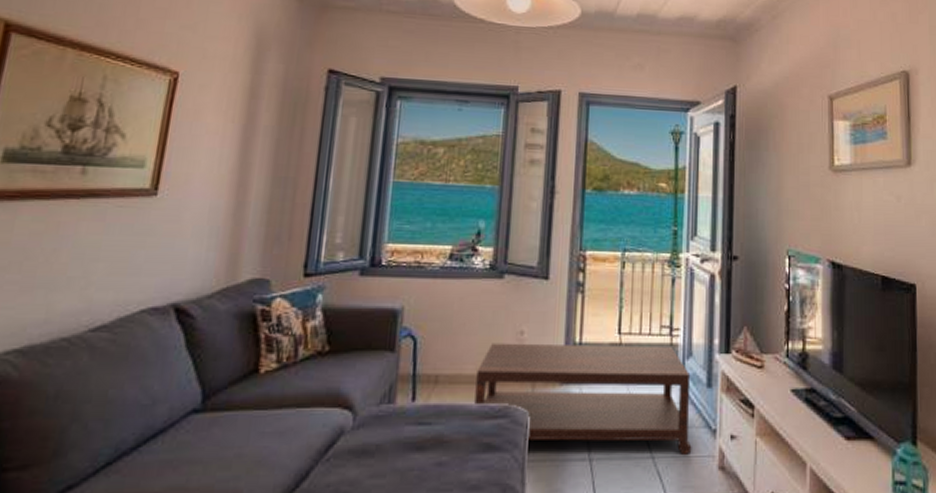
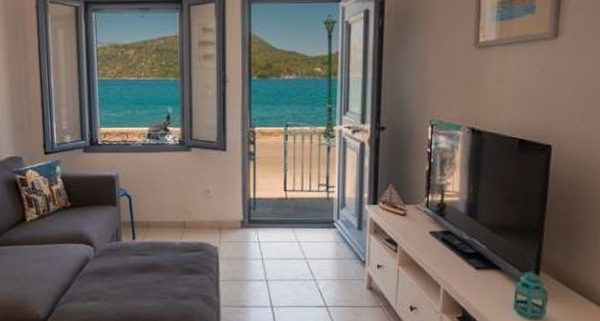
coffee table: present [474,343,692,454] -> none [177,199,346,278]

